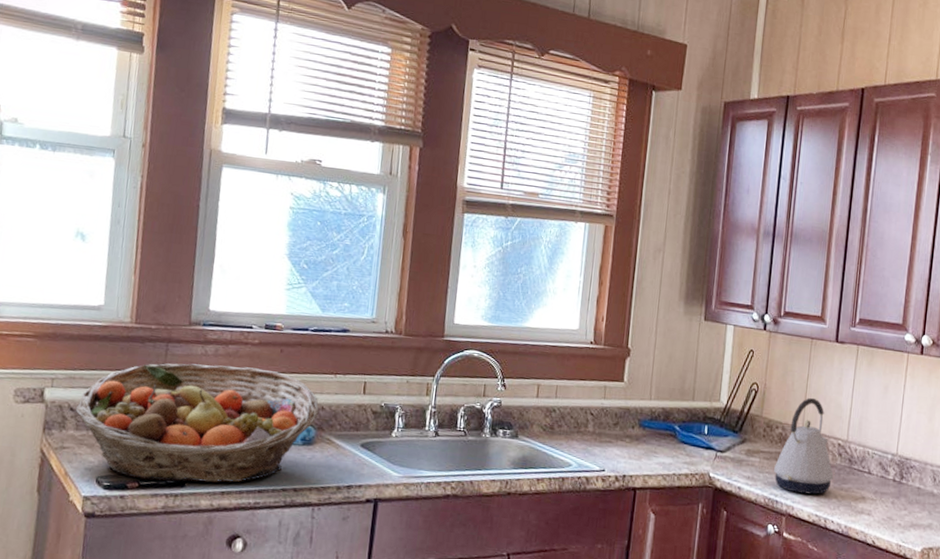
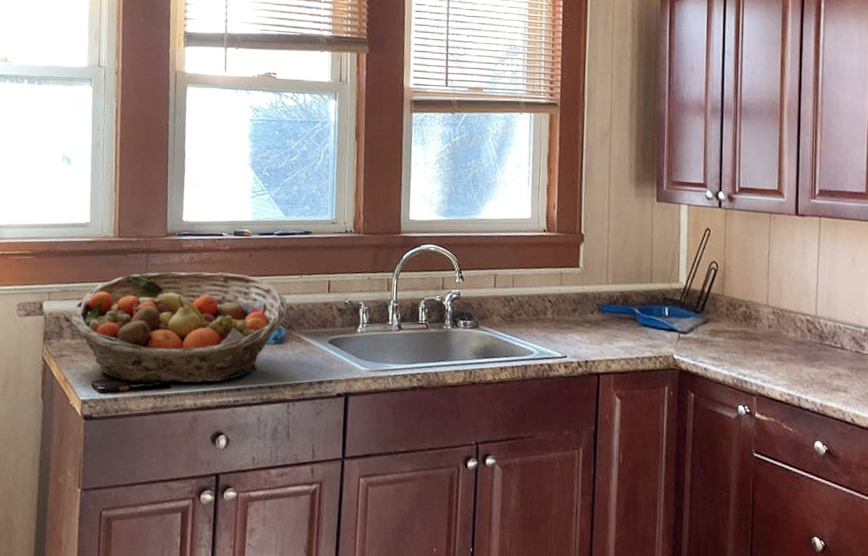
kettle: present [774,398,834,495] -> none [741,274,804,373]

